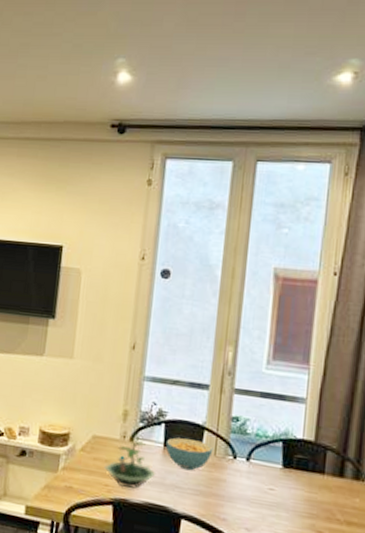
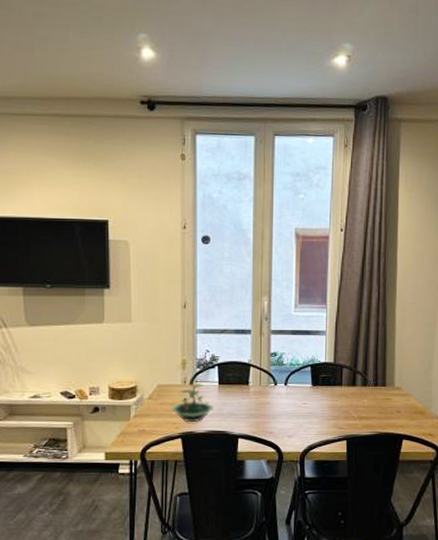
cereal bowl: present [165,437,213,471] -> none [220,376,259,400]

